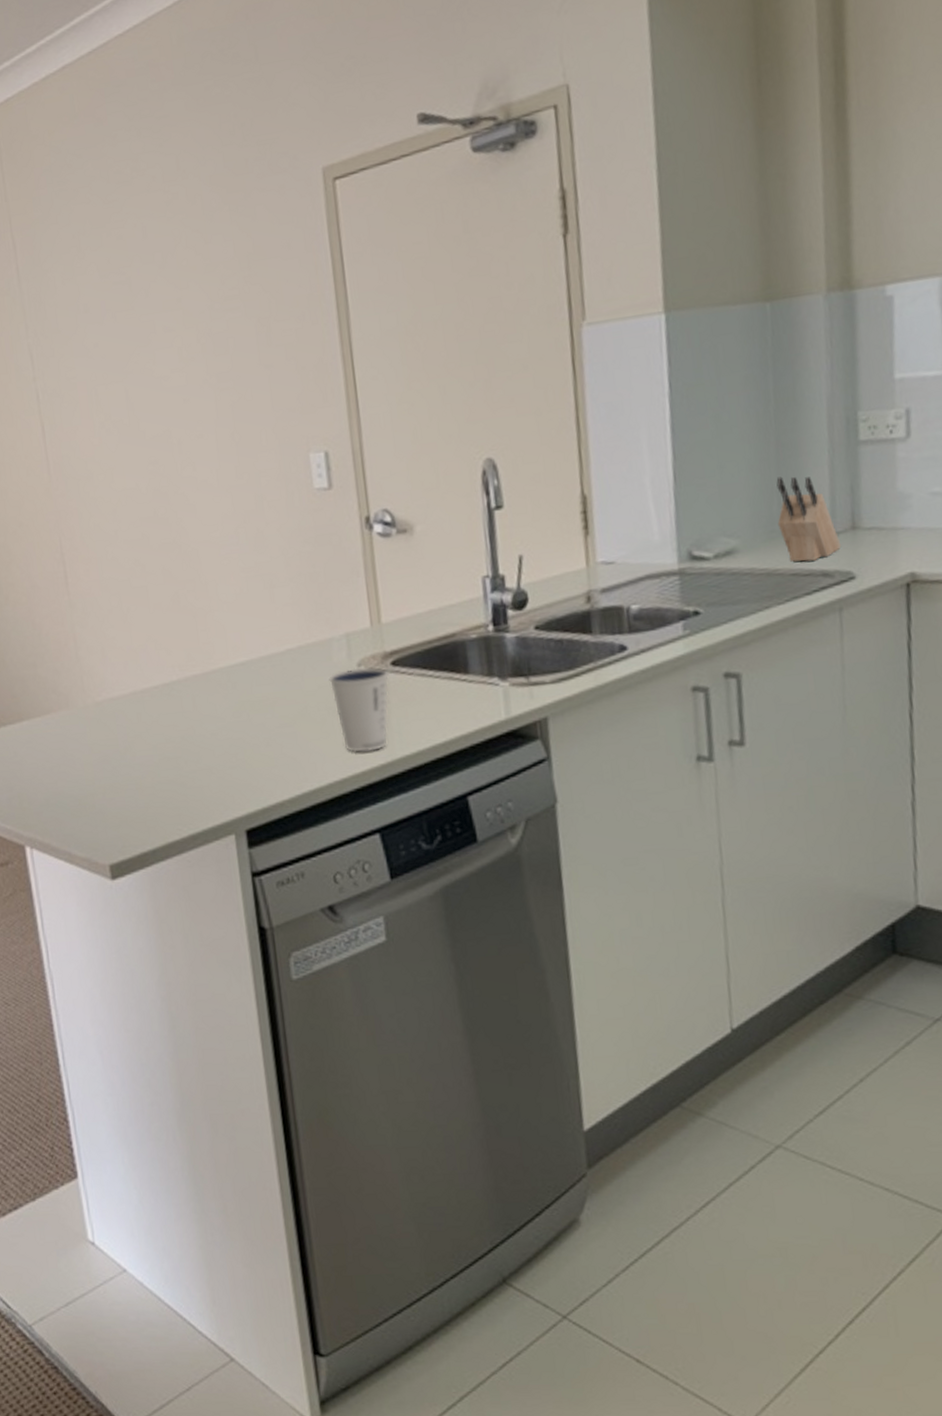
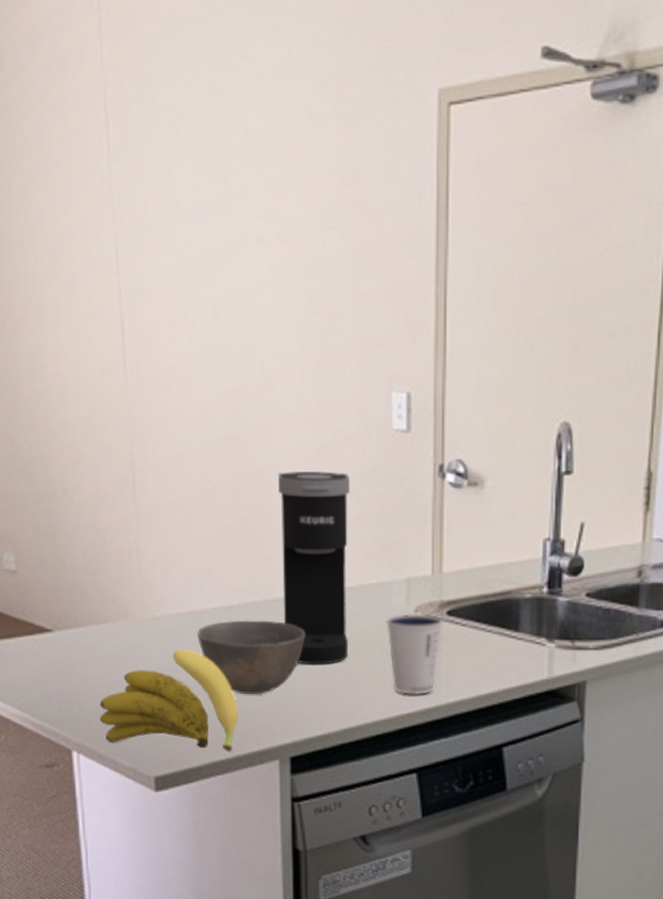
banana: none [49,731,189,834] -> present [99,649,238,752]
bowl: none [139,692,249,770] -> present [196,620,305,695]
coffee maker: none [205,537,294,733] -> present [278,471,351,664]

